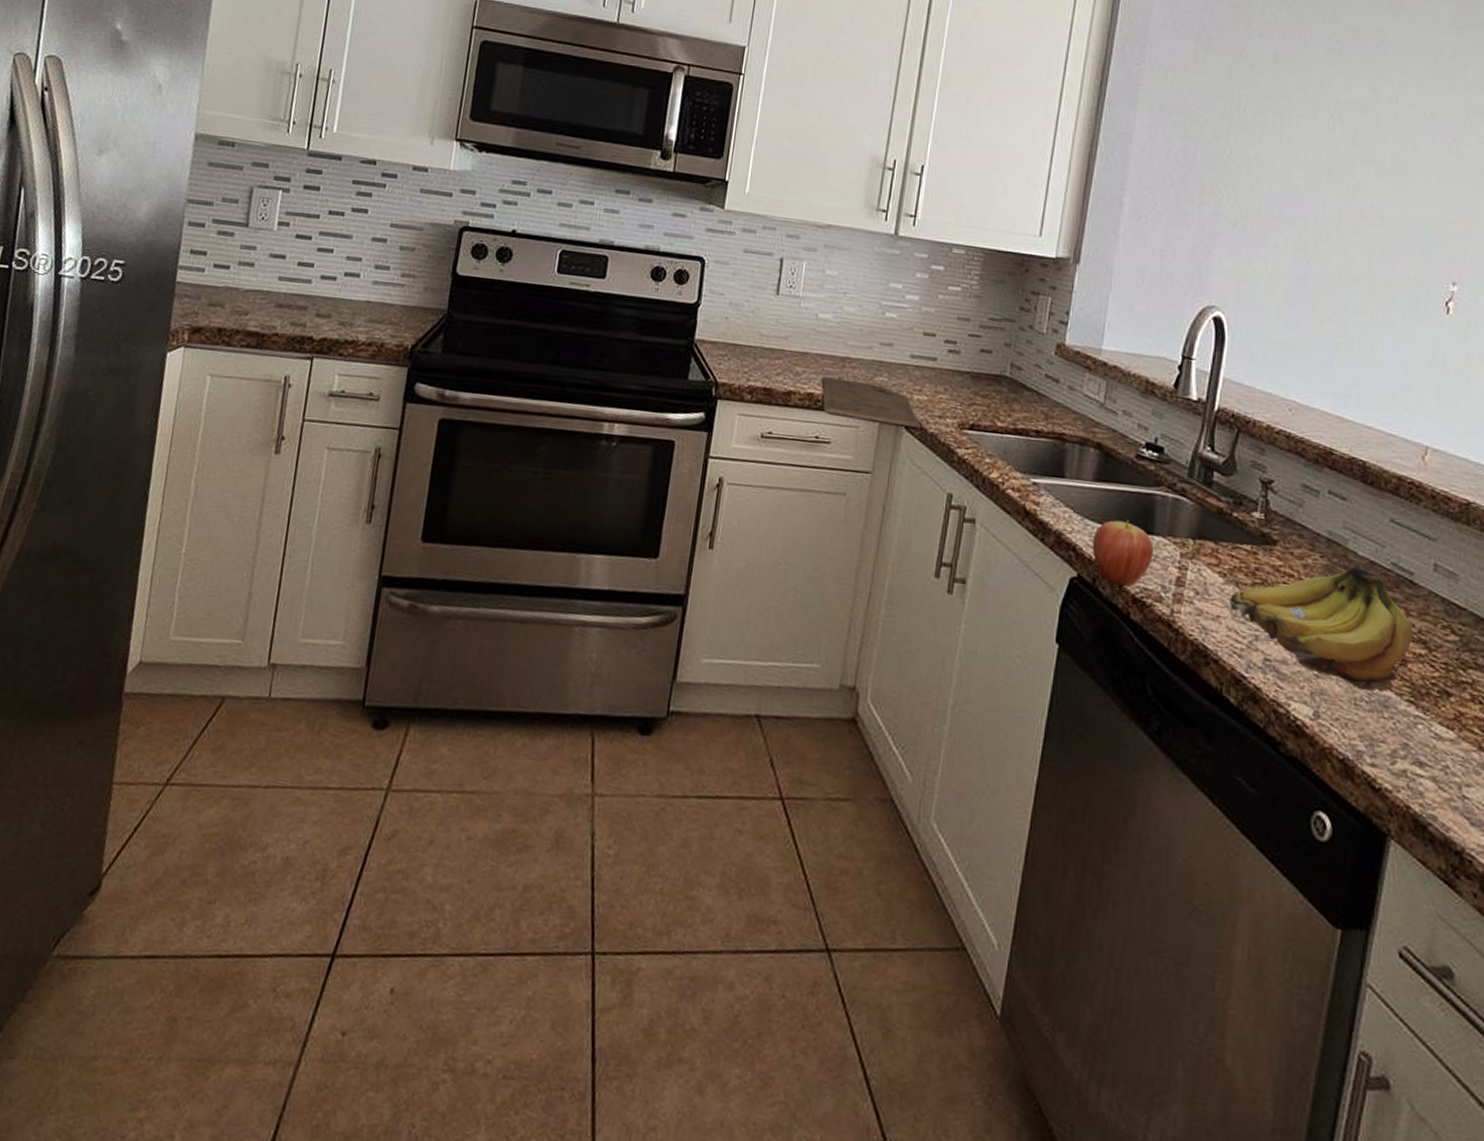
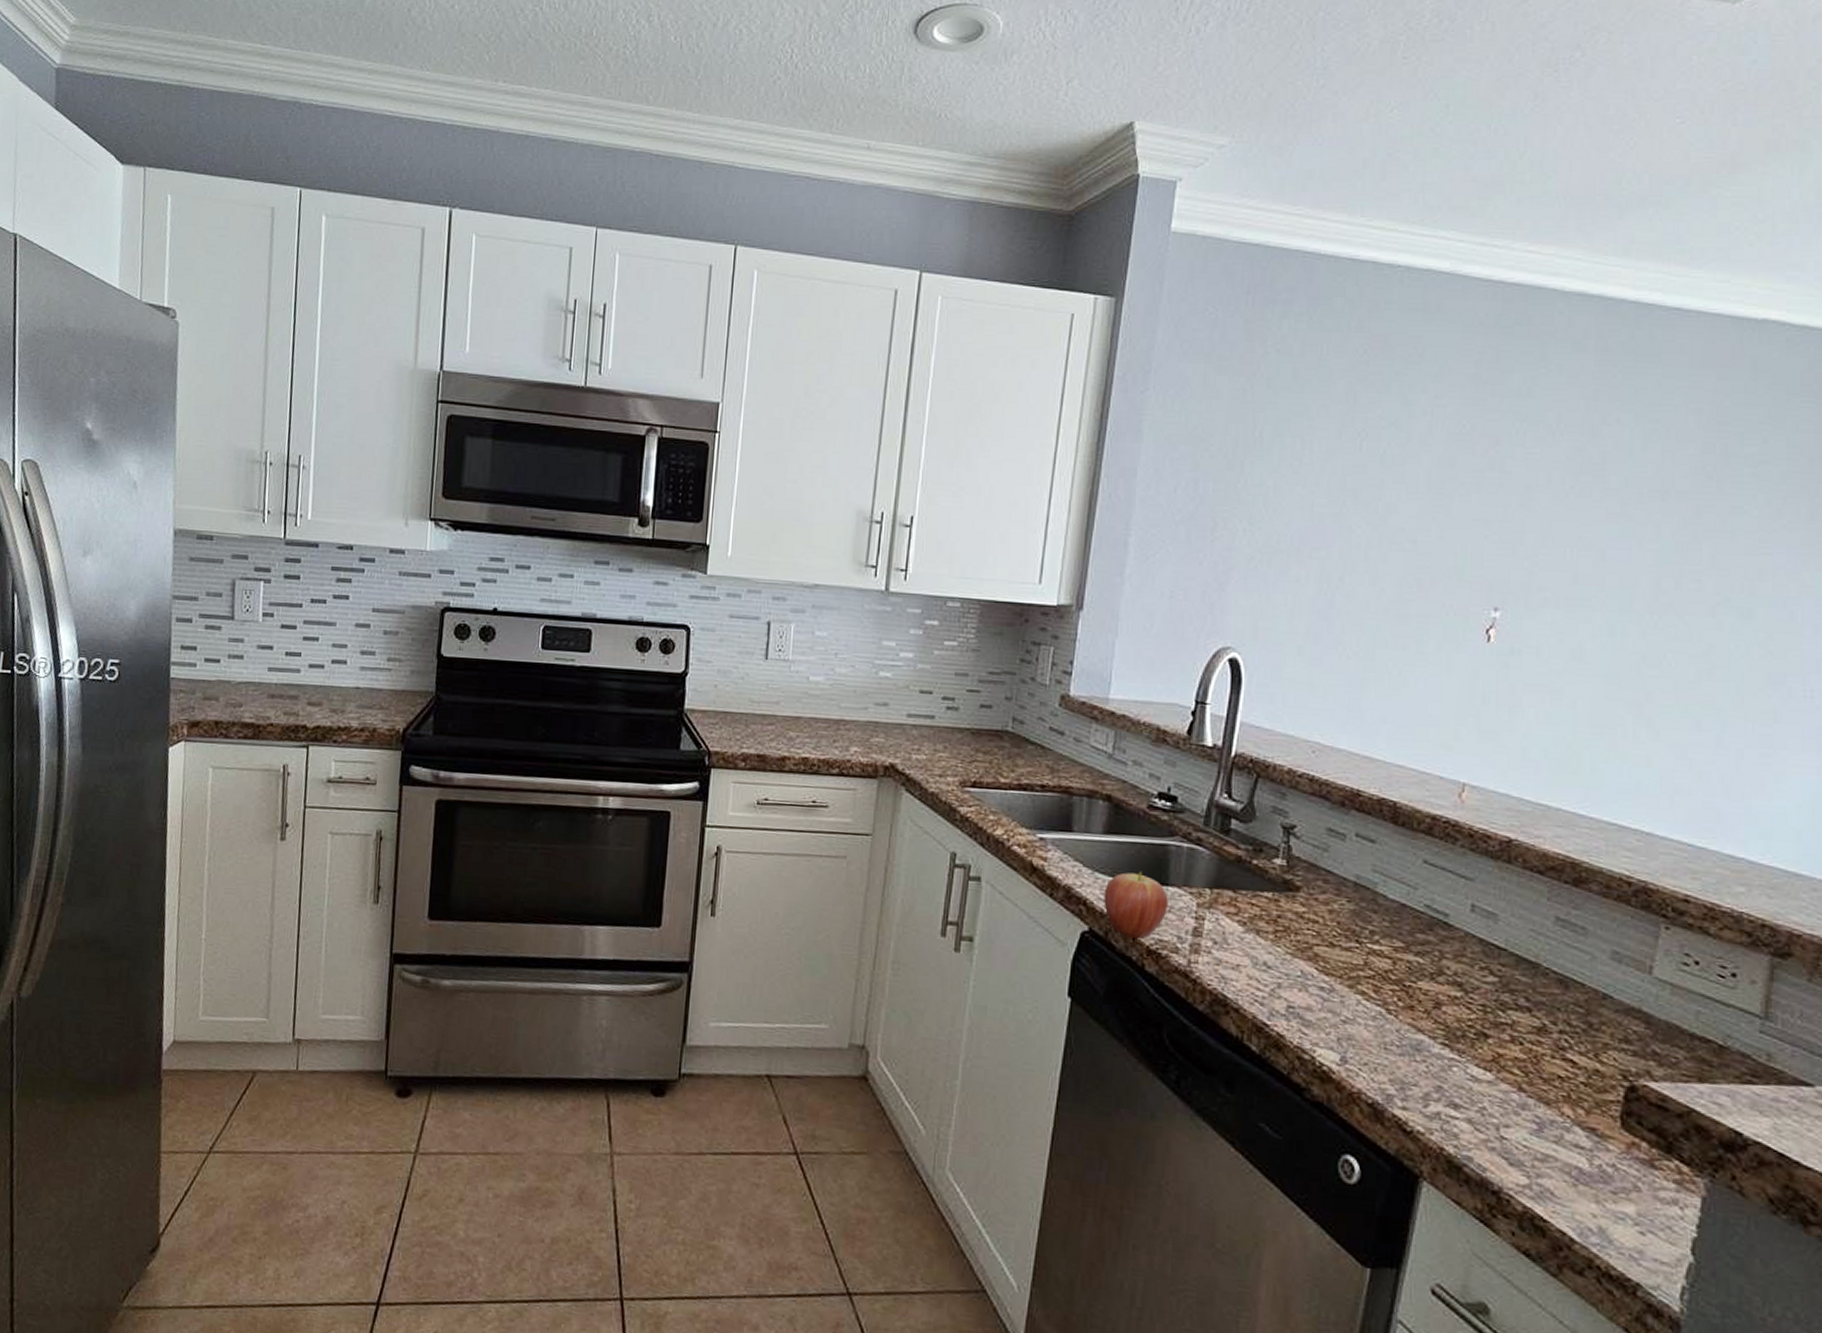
cutting board: present [821,377,921,430] -> none [816,740,921,790]
fruit: present [1229,566,1413,692] -> none [1250,910,1448,1036]

